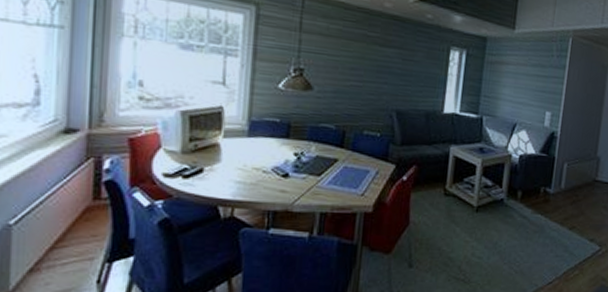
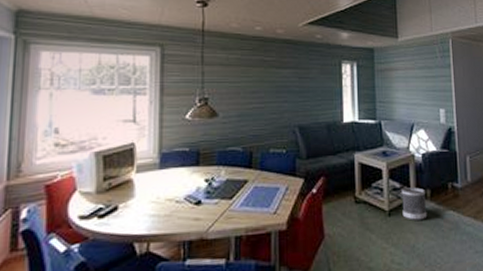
wastebasket: none [490,186,516,219] -> present [401,187,428,220]

